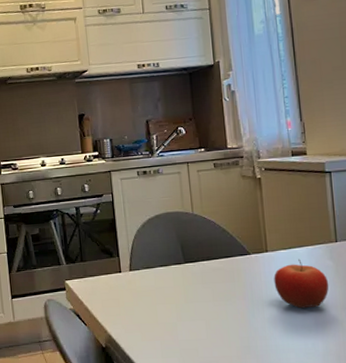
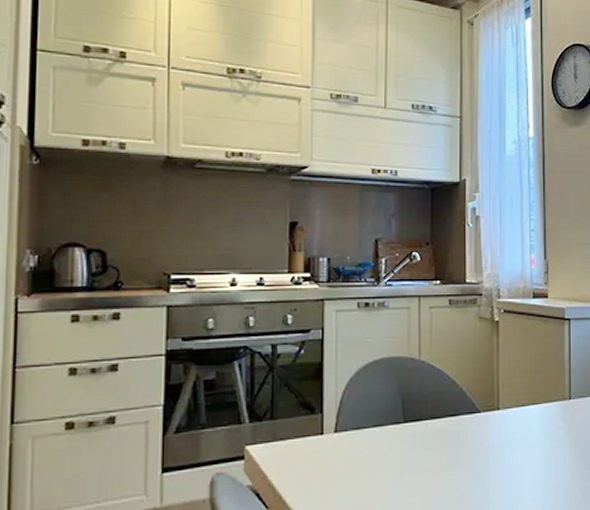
fruit: present [274,259,329,309] -> none [503,418,560,478]

